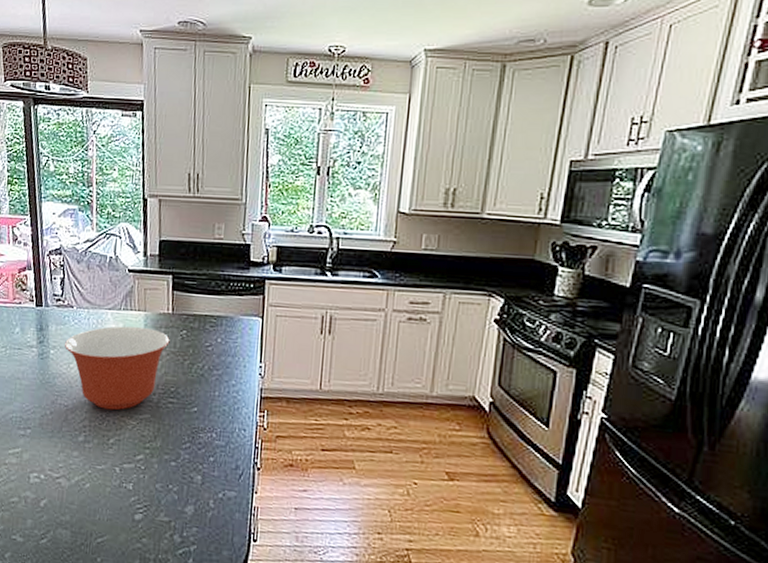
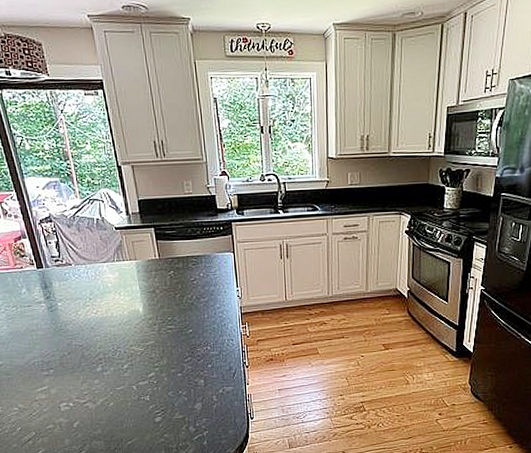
mixing bowl: present [65,326,170,411] -> none [70,273,161,343]

